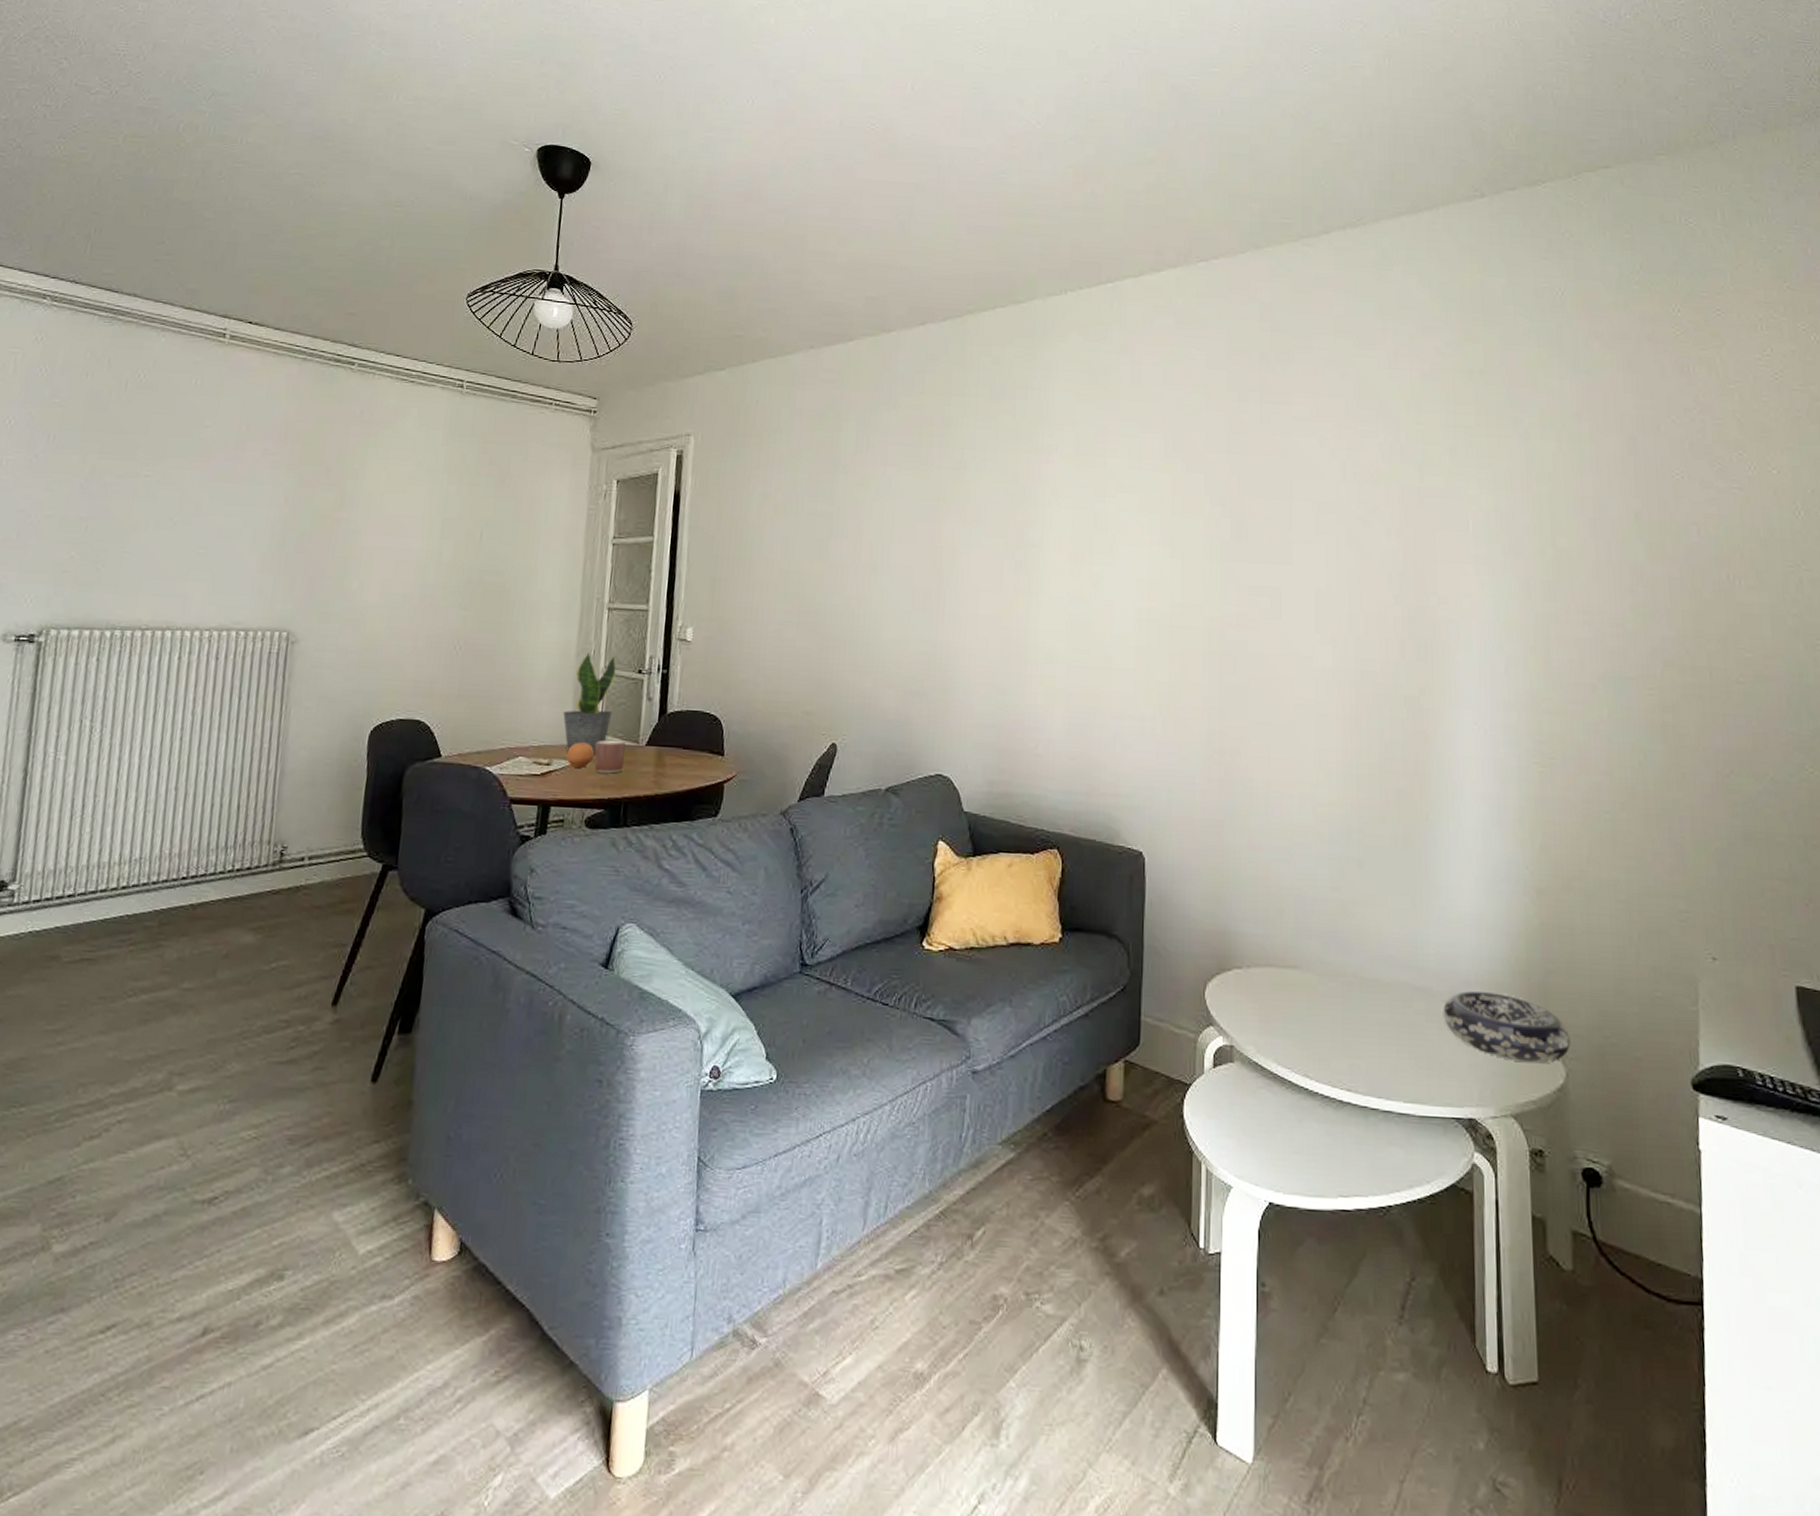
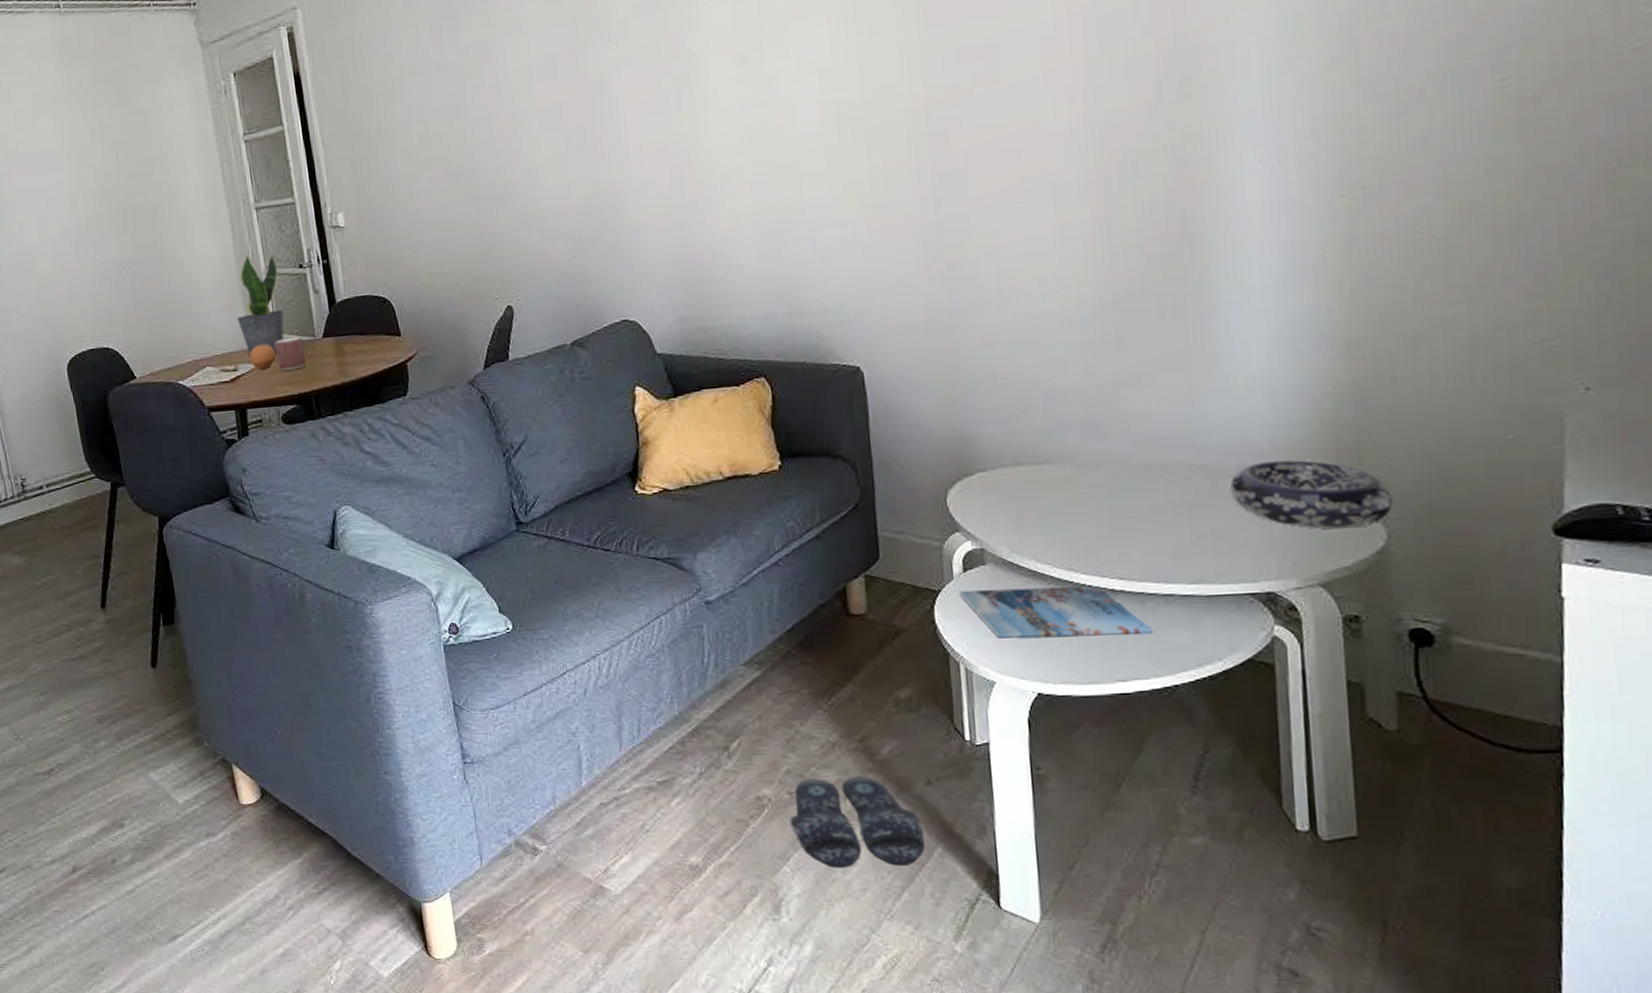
slippers: none [1022,1279,1151,1388] -> present [789,776,925,868]
magazine: none [1208,1086,1372,1149] -> present [960,586,1152,638]

